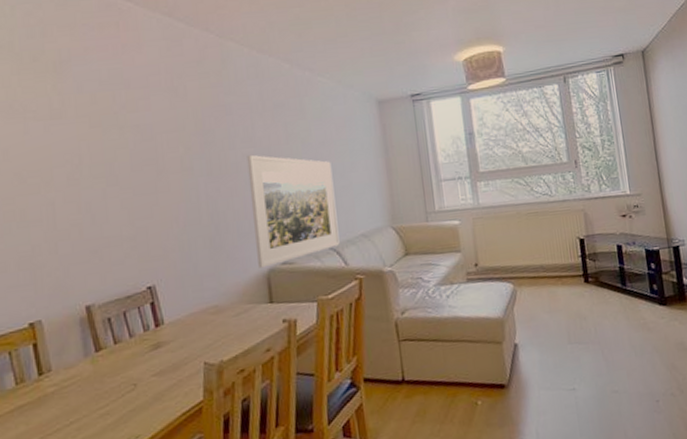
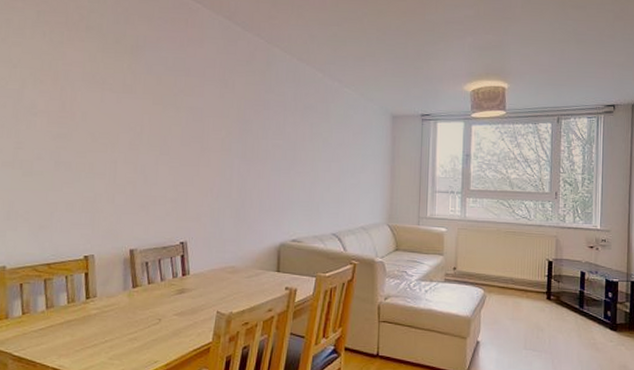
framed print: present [247,154,340,268] -> none [272,145,345,242]

